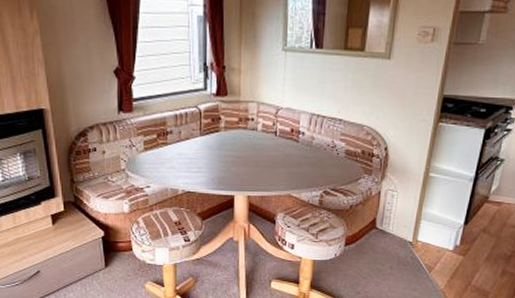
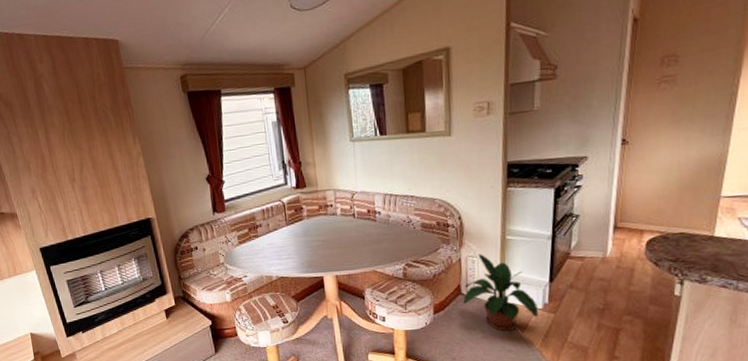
potted plant: none [376,188,449,269] -> present [463,254,538,331]

